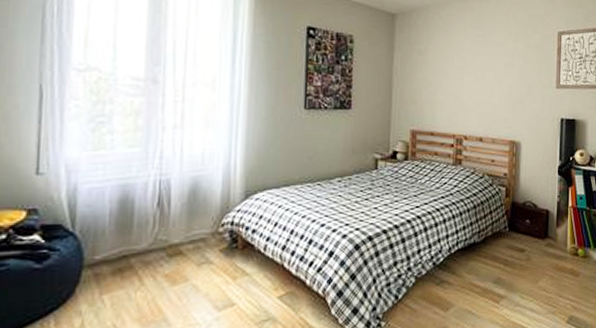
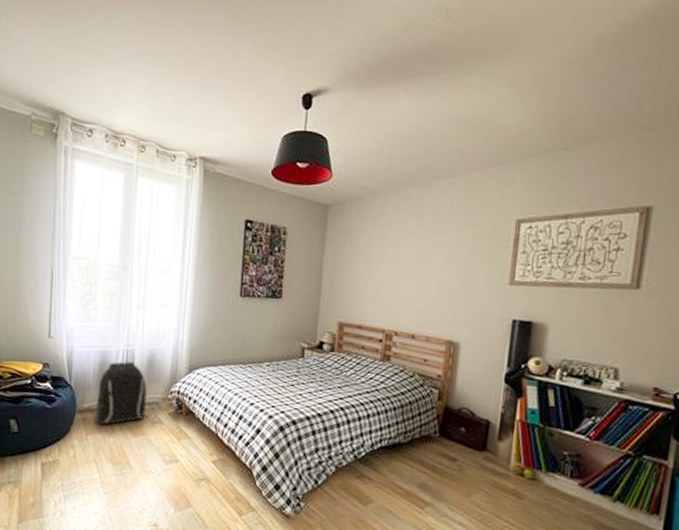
backpack: none [113,193,189,278] -> present [95,361,147,425]

